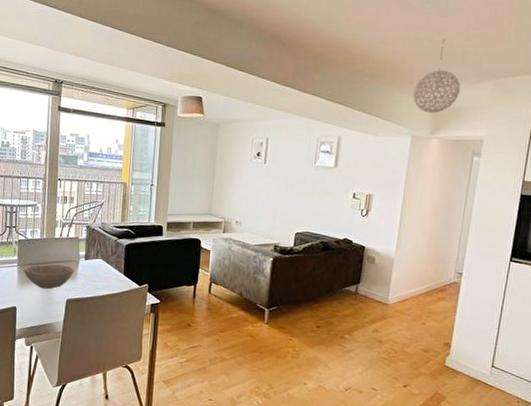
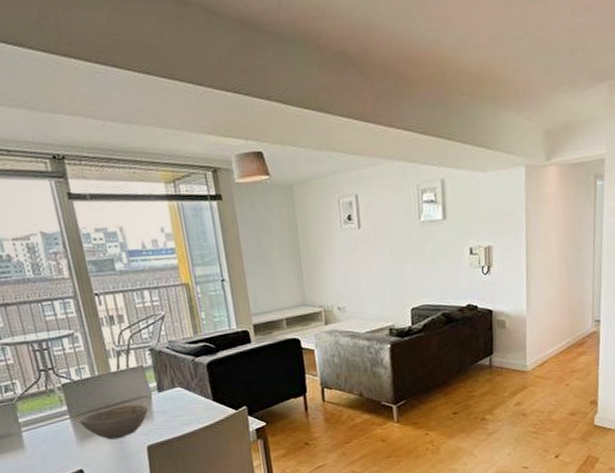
pendant light: present [412,38,461,113] -> none [519,32,573,134]

